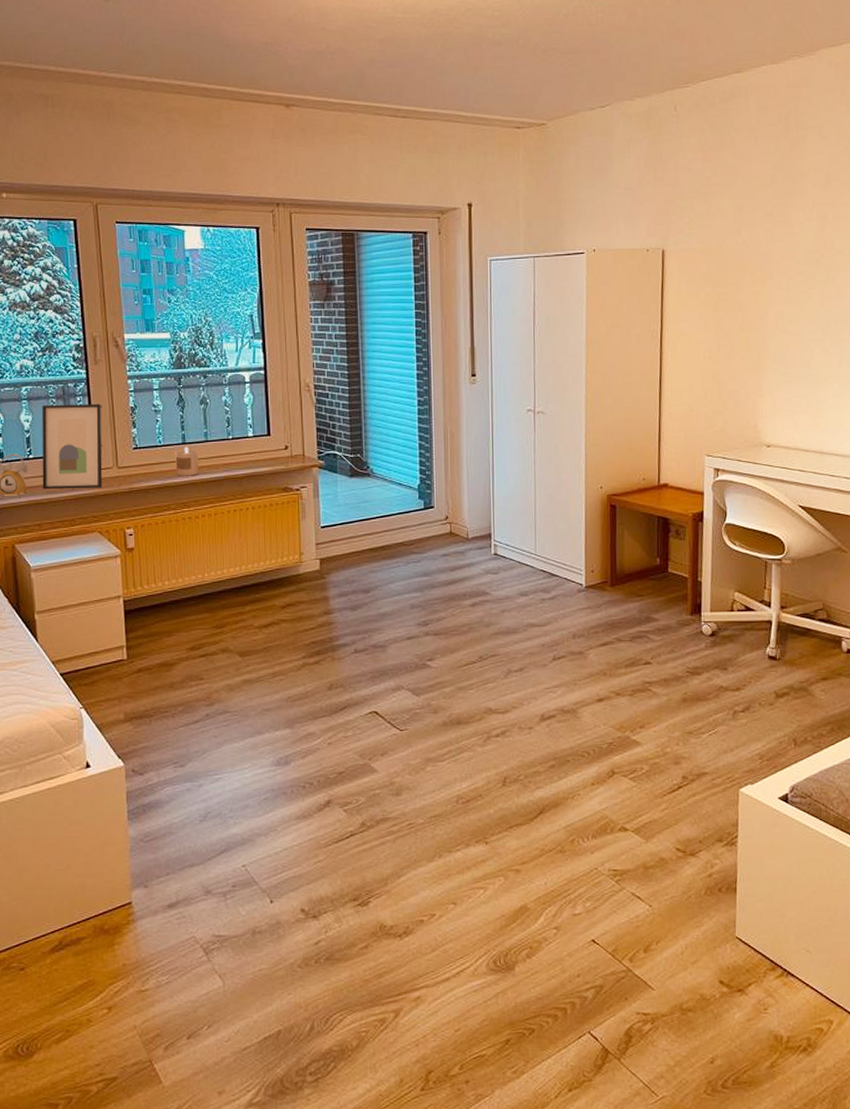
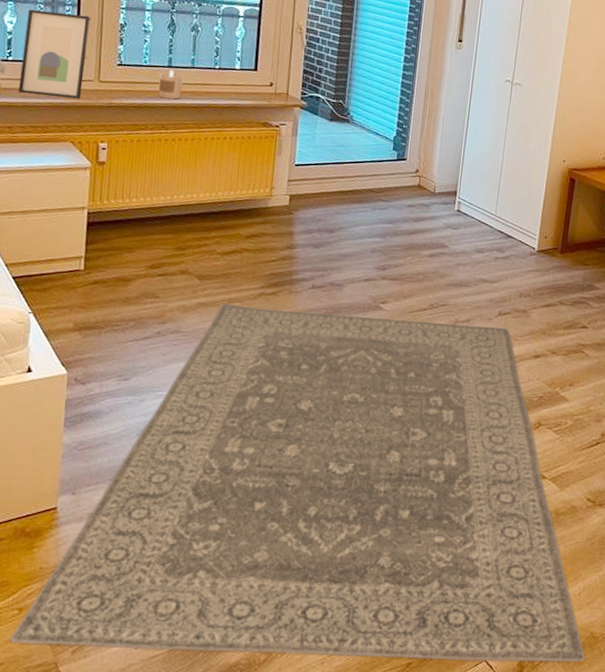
rug: none [103,674,698,1044] -> present [9,303,586,663]

